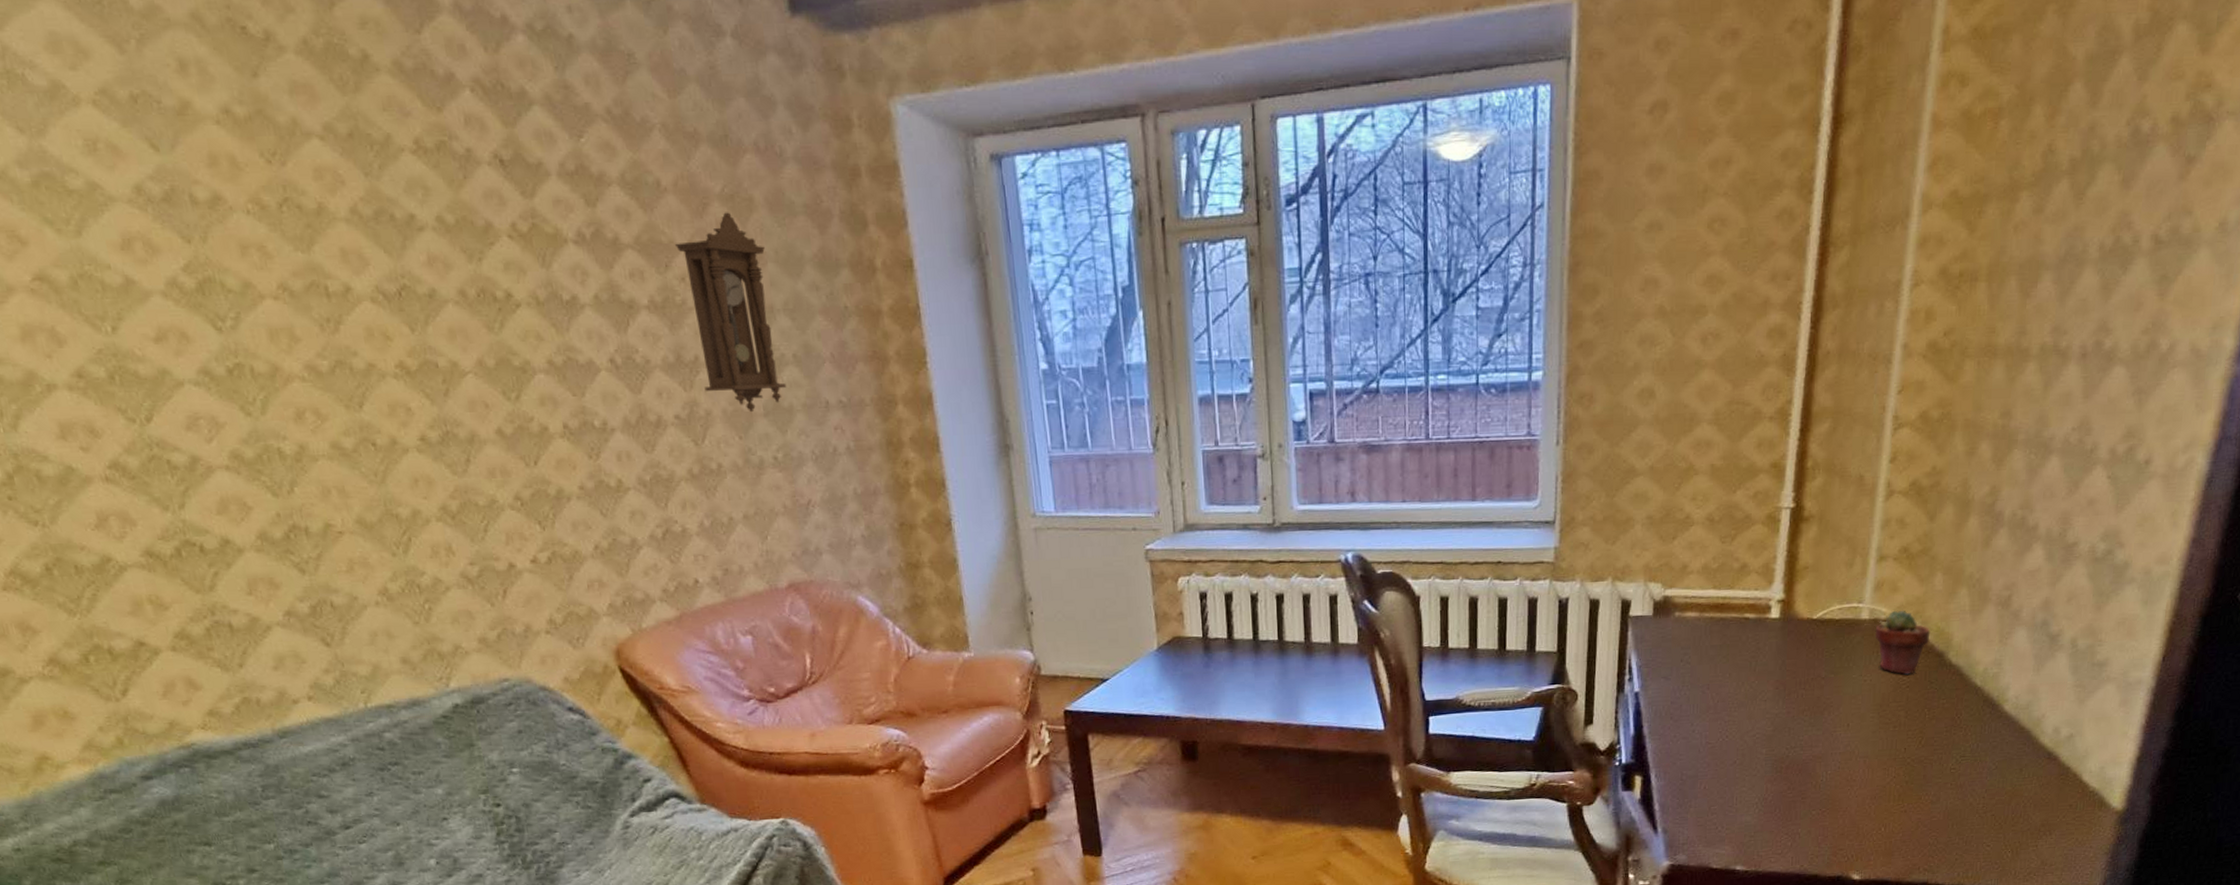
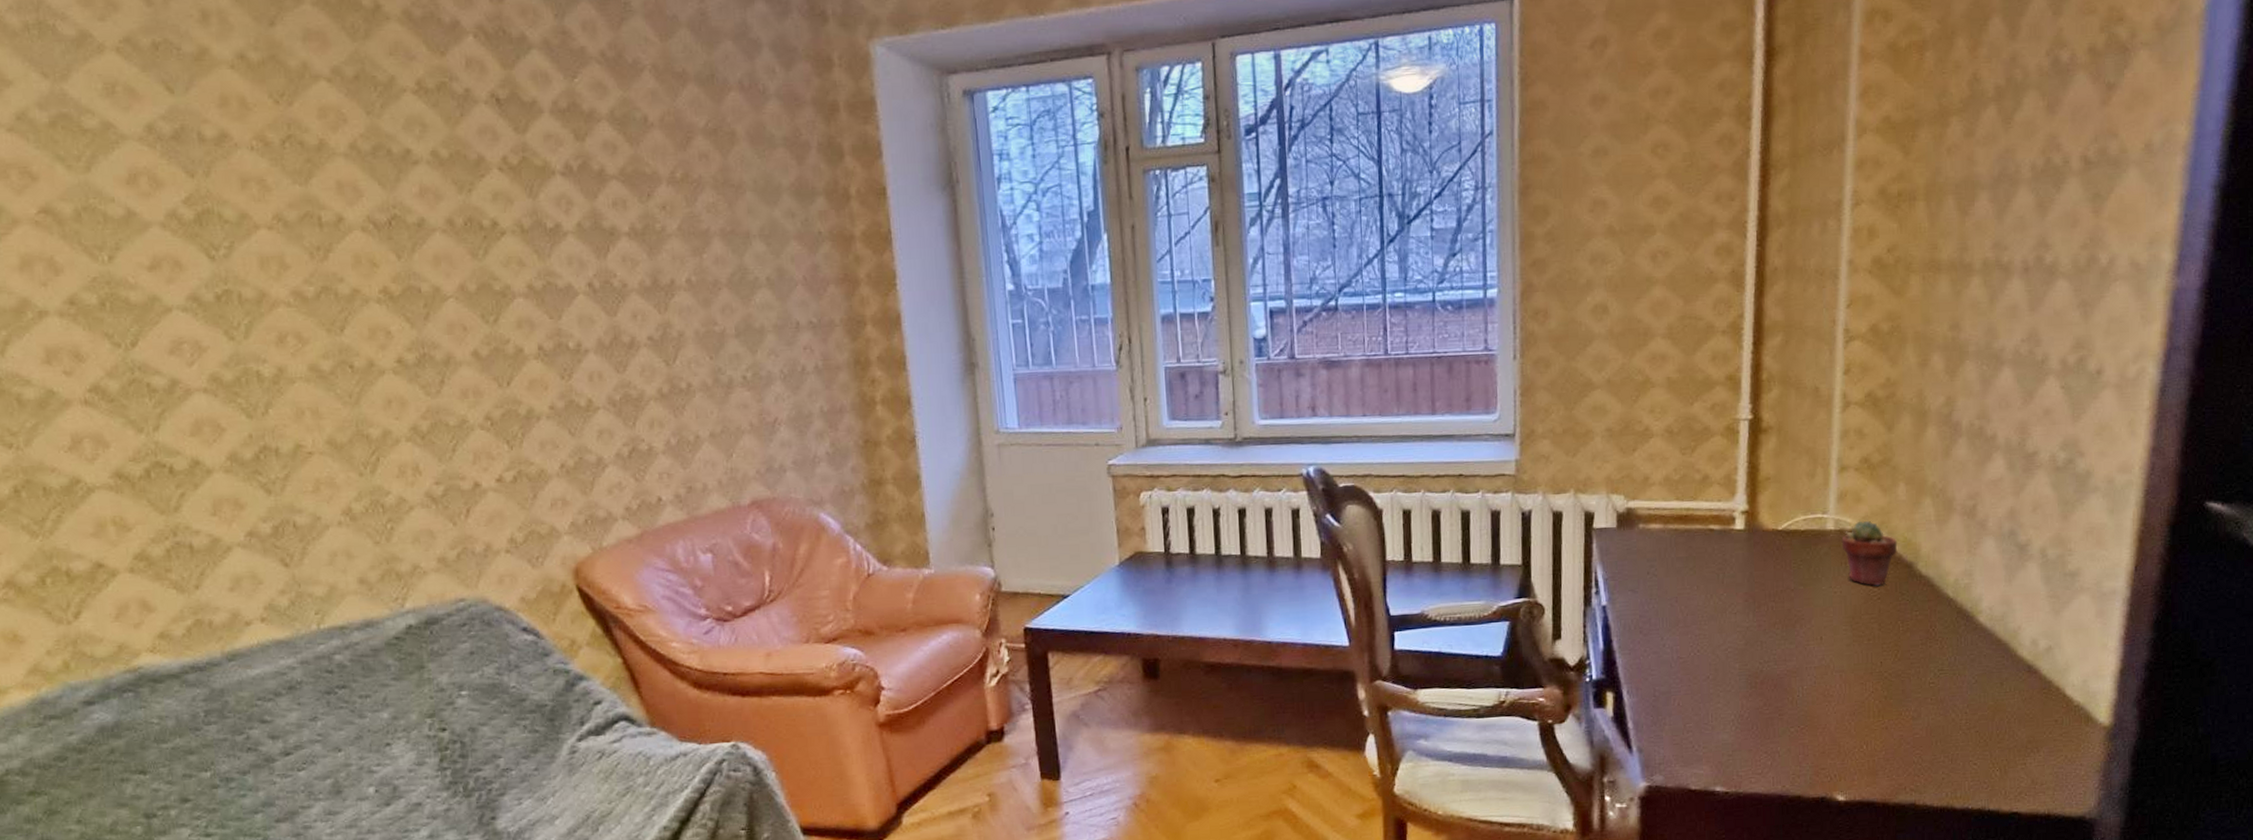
pendulum clock: present [674,212,787,413] -> none [657,145,759,334]

